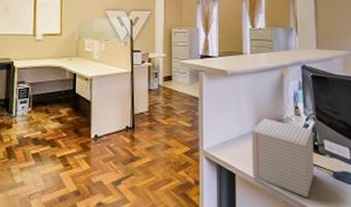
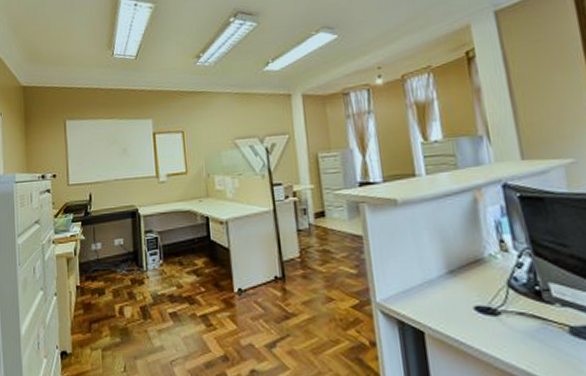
notepad: present [251,118,314,198] -> none [439,258,541,363]

